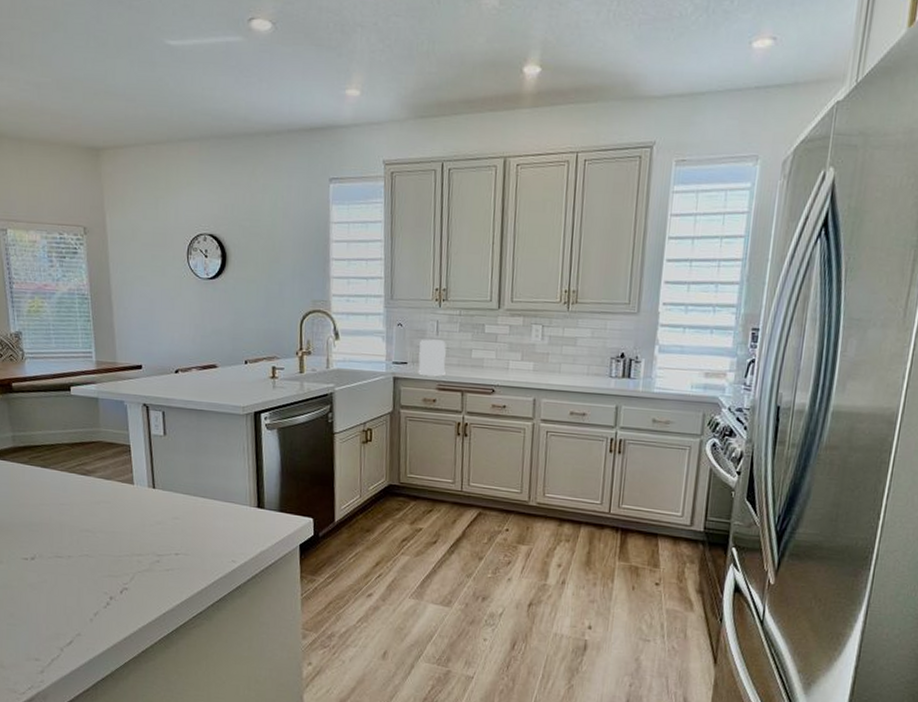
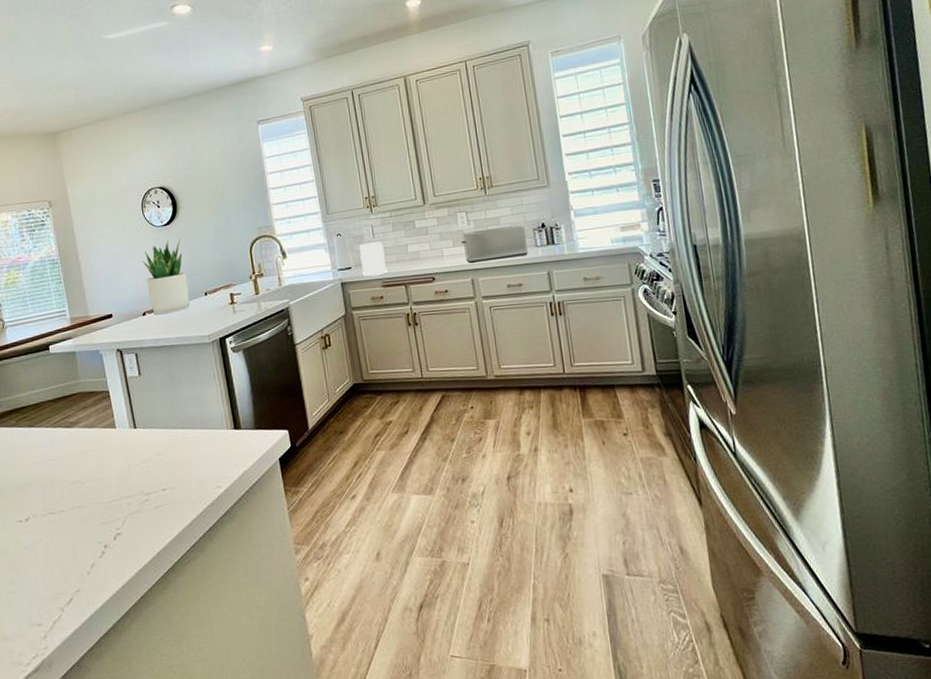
planter: none [181,294,228,377] -> present [142,239,190,315]
toaster: none [531,347,602,385] -> present [461,224,528,264]

